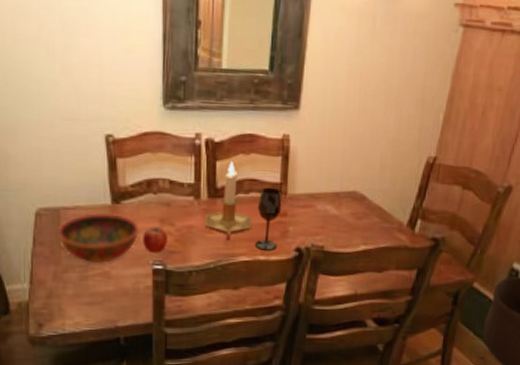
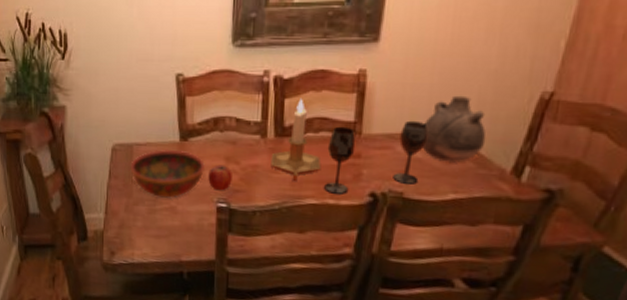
wine glass: none [315,181,343,239] -> present [393,120,429,184]
vase: none [338,159,388,217] -> present [422,95,486,161]

